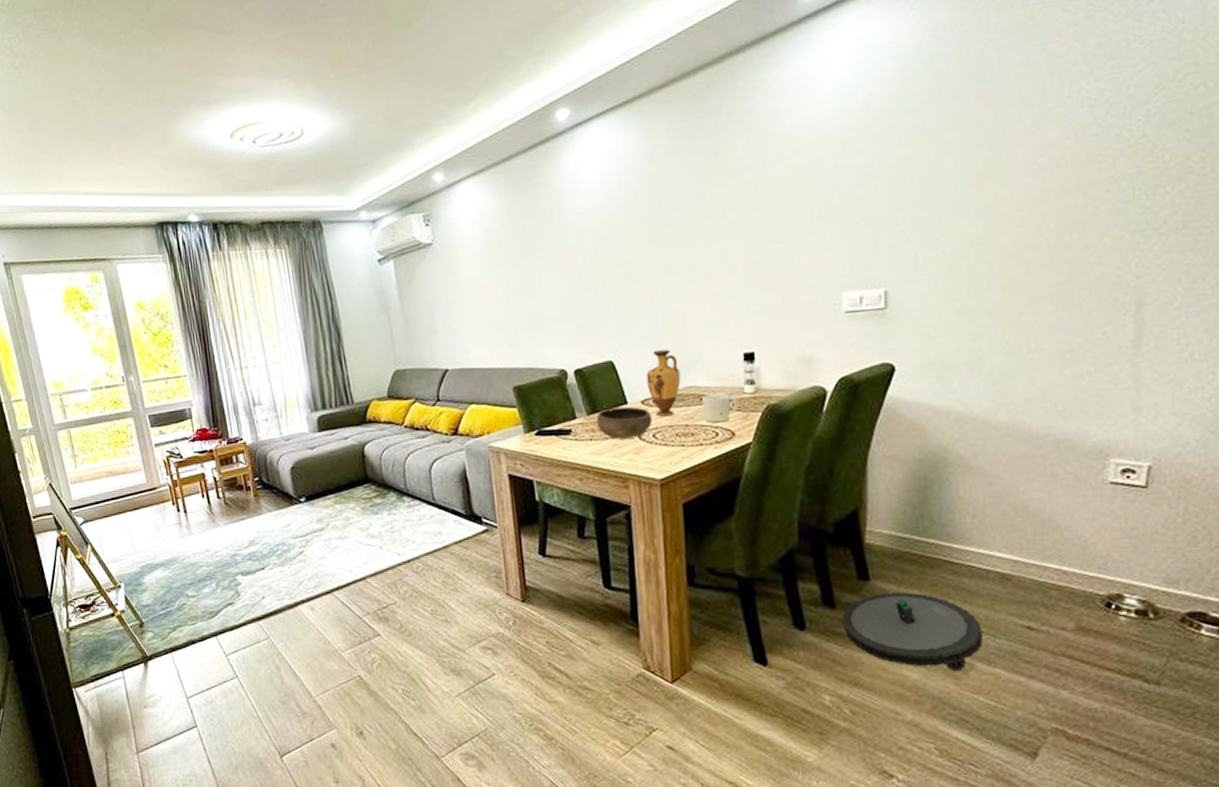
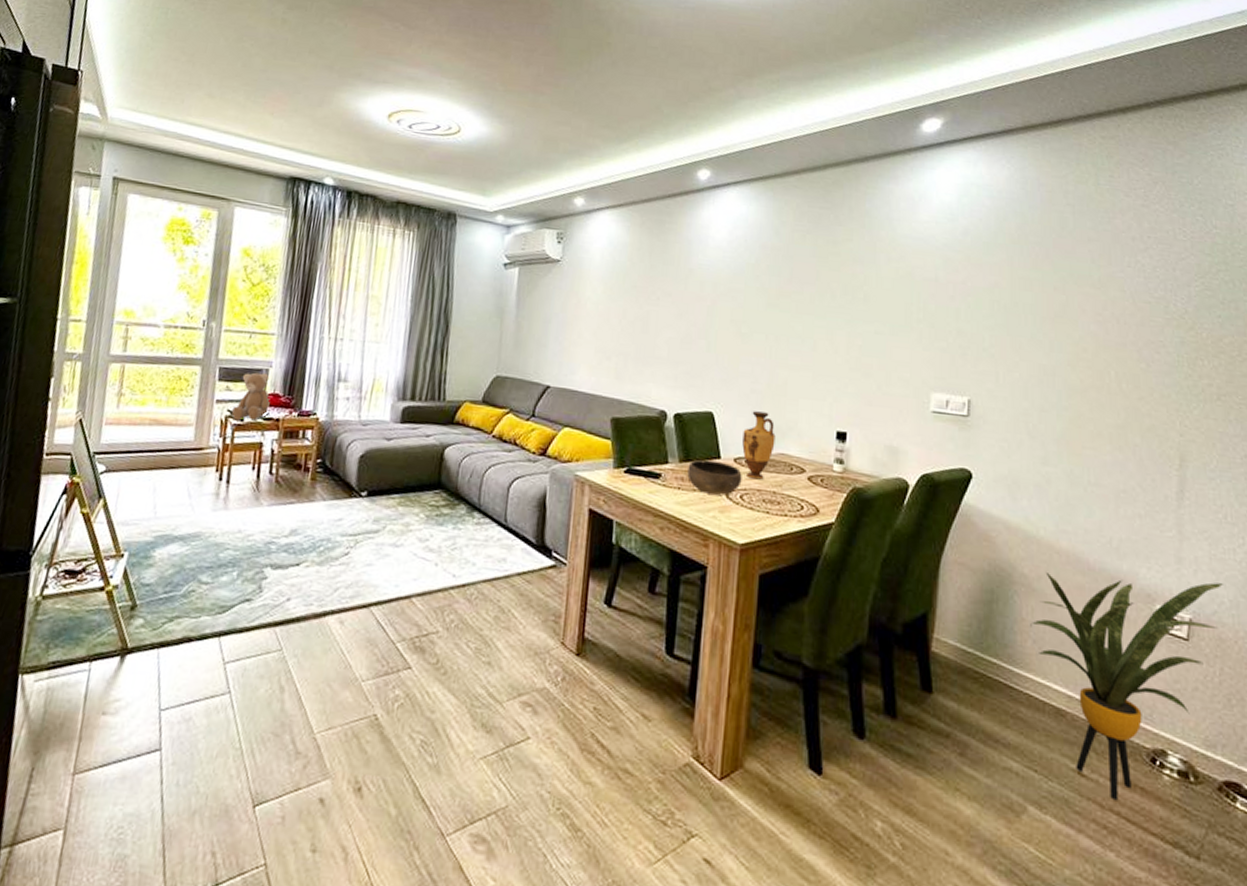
teddy bear: none [170,412,203,459] -> present [232,372,271,421]
mug: present [702,394,738,423] -> none [792,466,825,497]
robot vacuum: present [842,592,984,672] -> none [902,710,1037,813]
house plant: none [969,424,1188,646] -> present [1030,573,1223,801]

